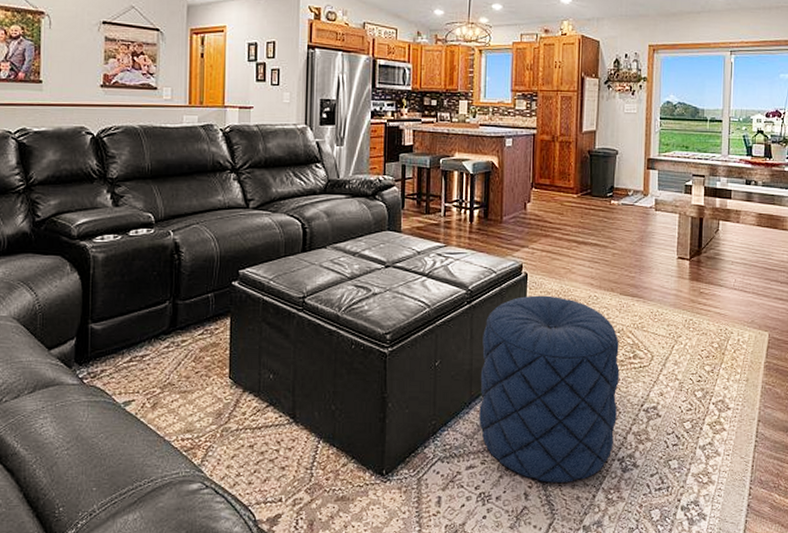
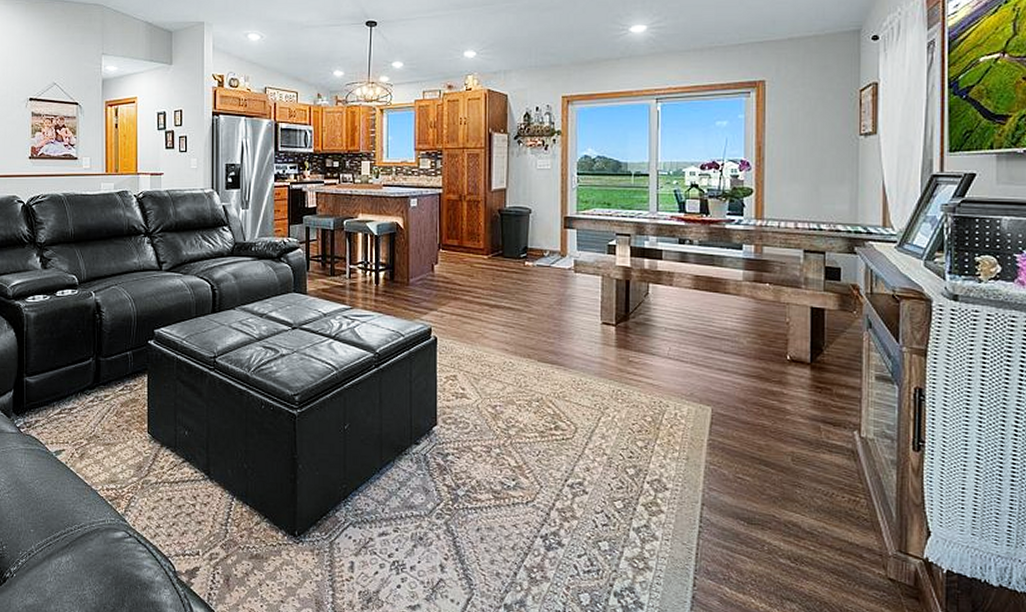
pouf: present [479,295,620,483] -> none [390,360,540,557]

